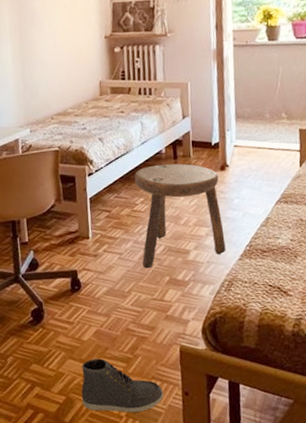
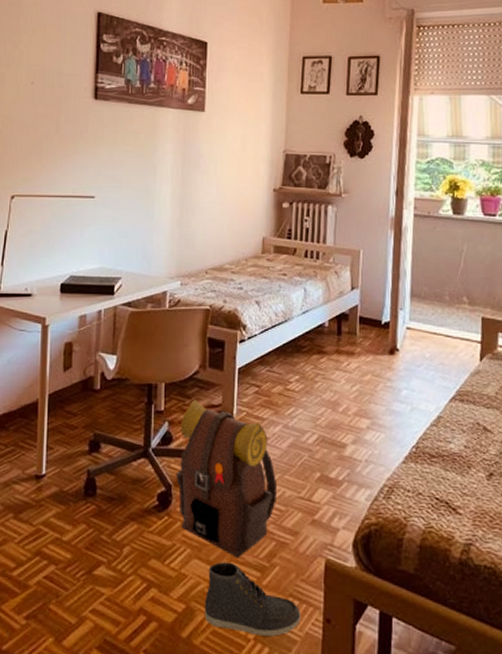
backpack: none [44,229,134,354] -> present [176,400,278,558]
stool: present [134,163,226,269] -> none [290,339,388,460]

